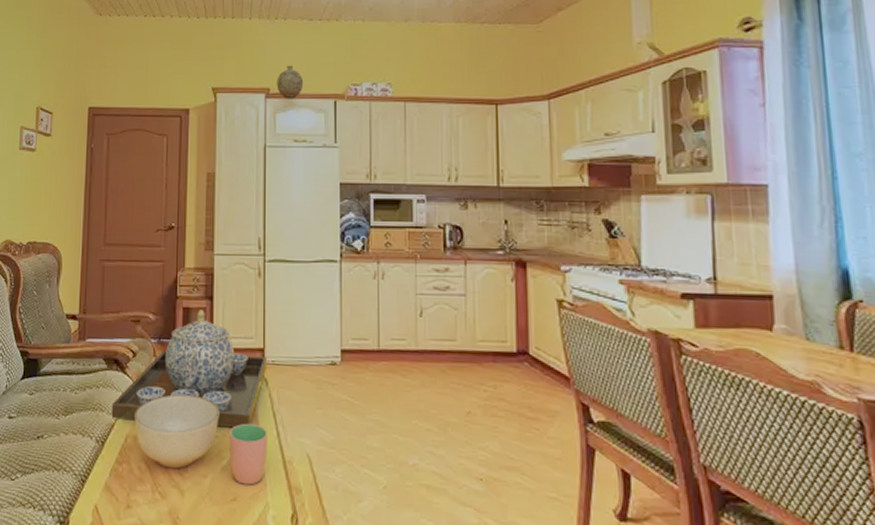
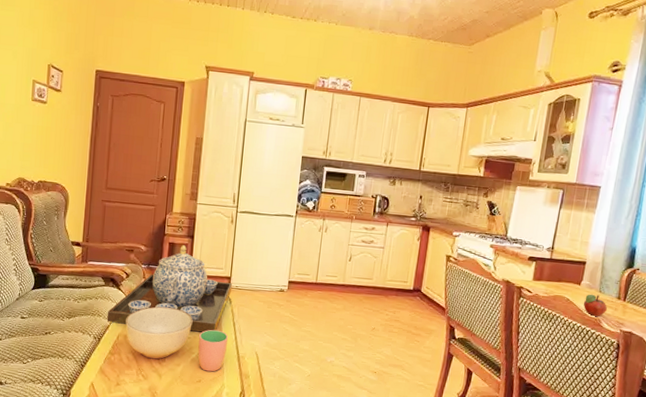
decorative vase: present [276,65,304,99] -> none [260,54,283,84]
fruit: none [784,343,828,378] -> present [583,294,608,317]

